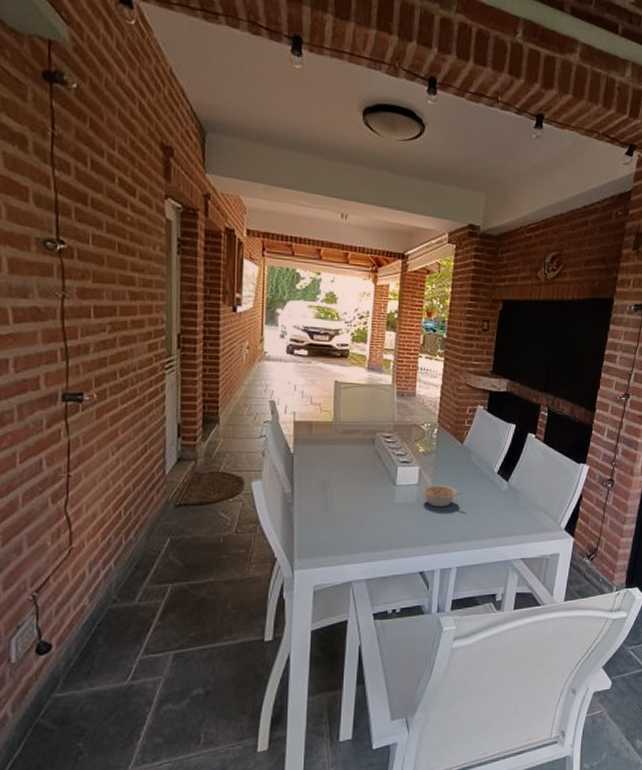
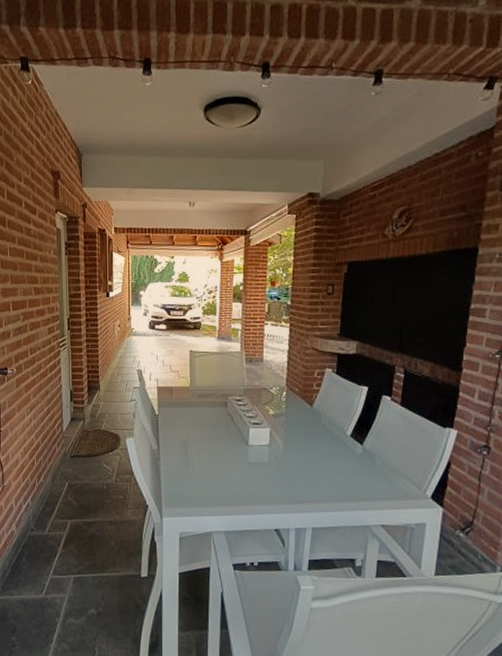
legume: present [422,484,463,507] -> none [274,445,315,467]

